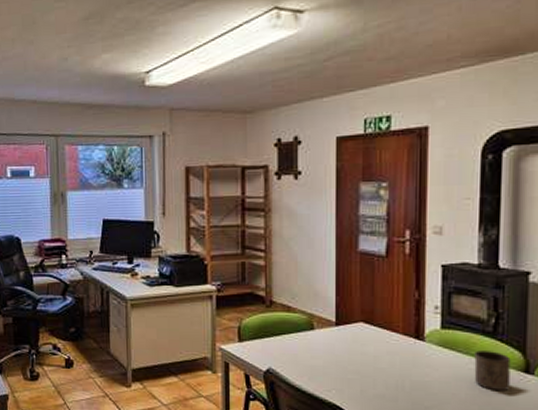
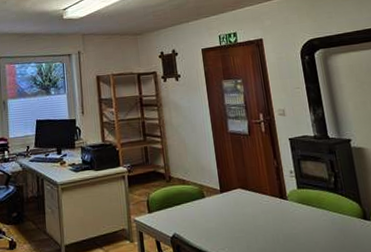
cup: present [474,351,511,390] -> none [325,203,356,236]

